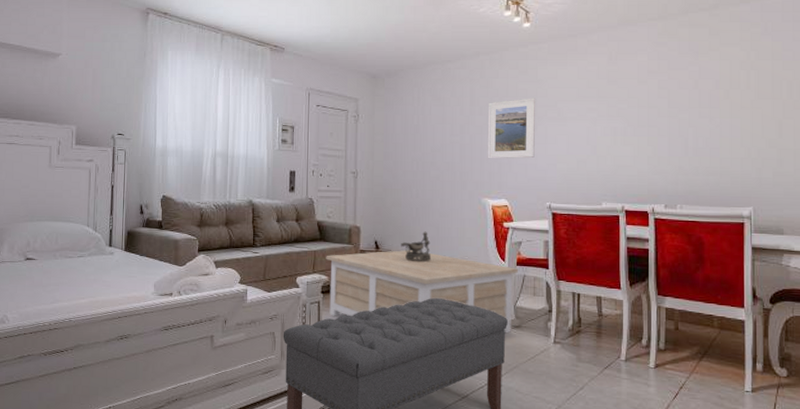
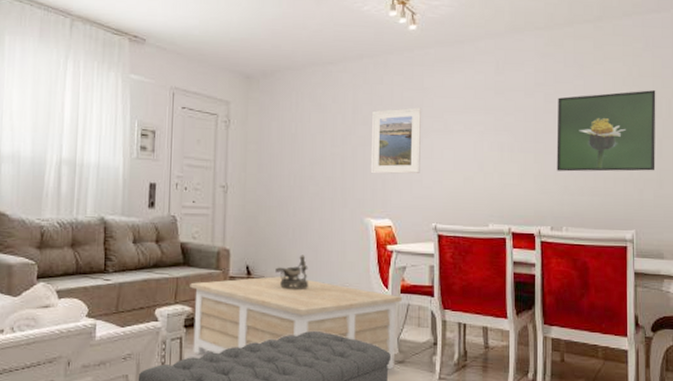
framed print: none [670,73,776,153] -> present [556,90,656,172]

